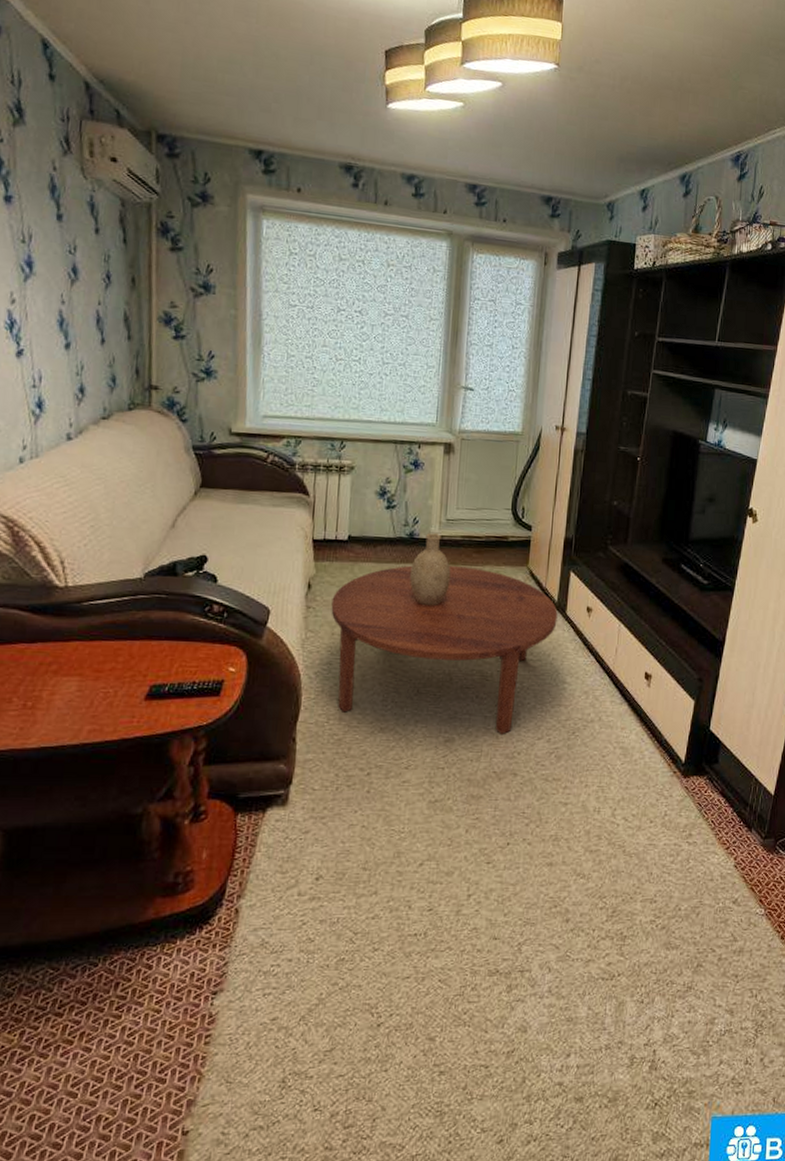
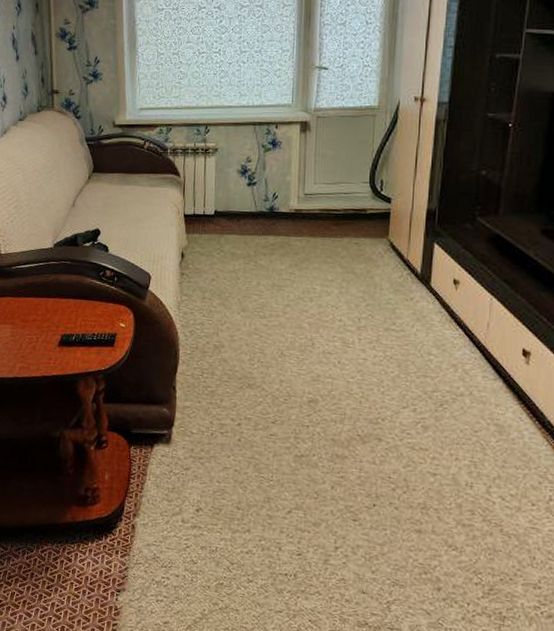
coffee table: present [331,565,558,734] -> none [202,237,421,400]
decorative vase: present [409,533,451,606] -> none [270,207,310,275]

